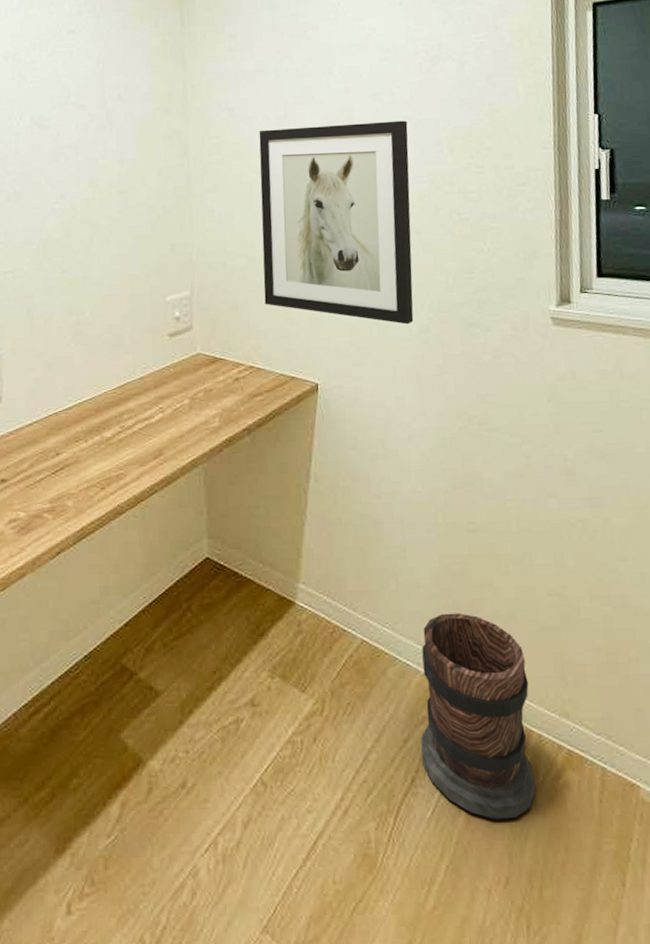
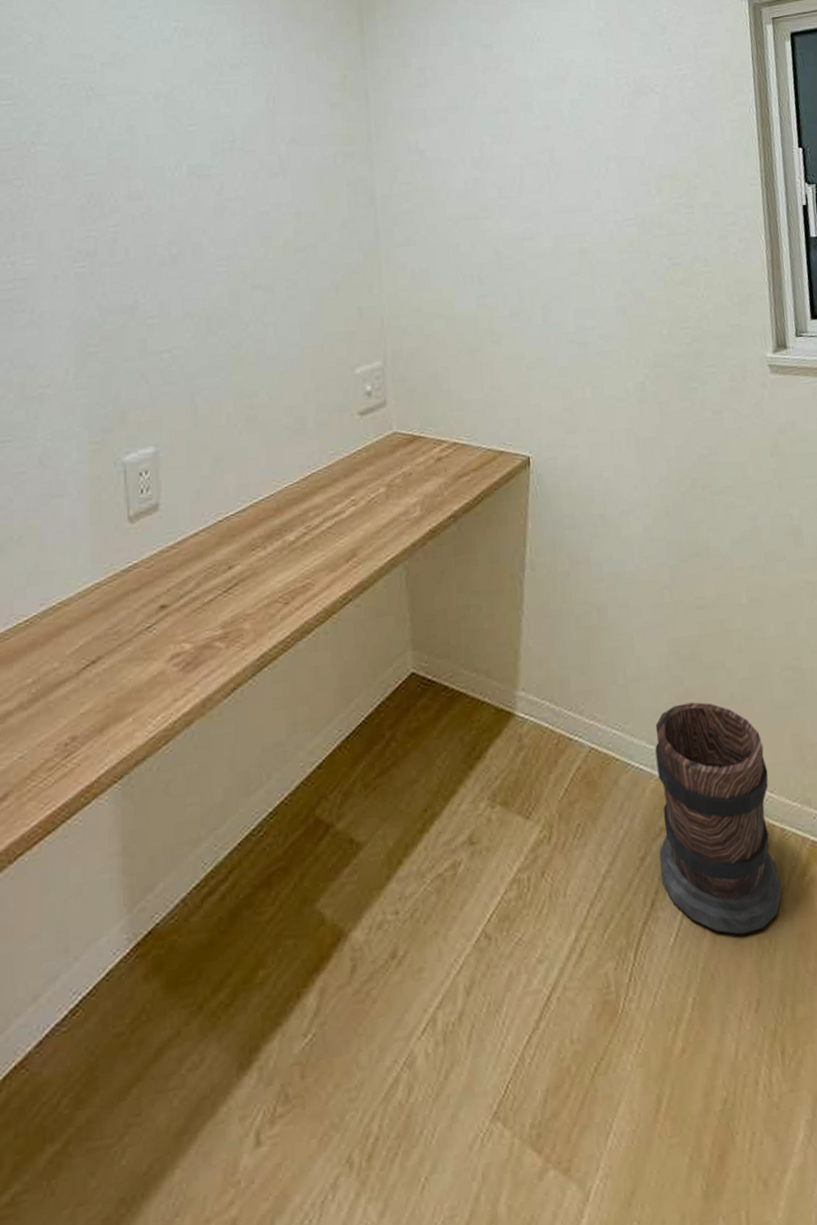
wall art: present [259,120,414,325] -> none [453,159,629,383]

